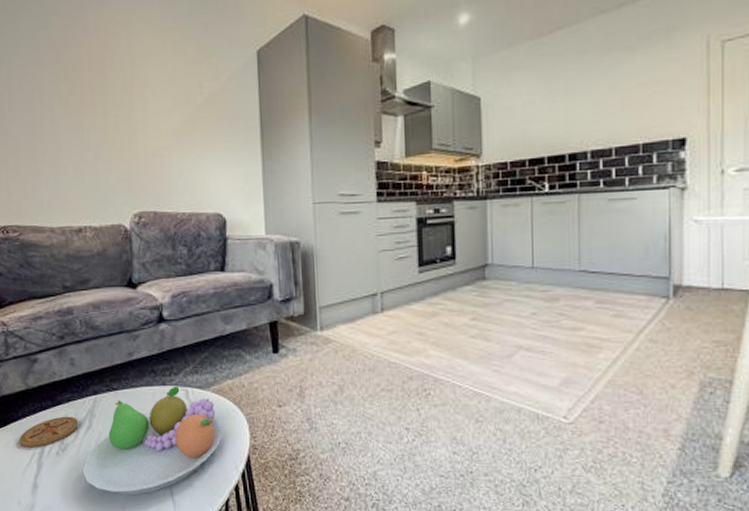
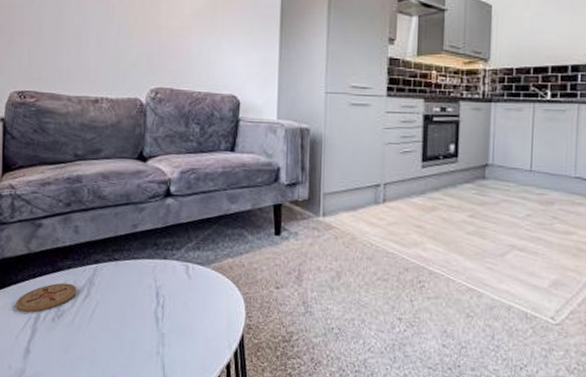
fruit bowl: present [82,386,223,495] -> none [76,260,219,367]

